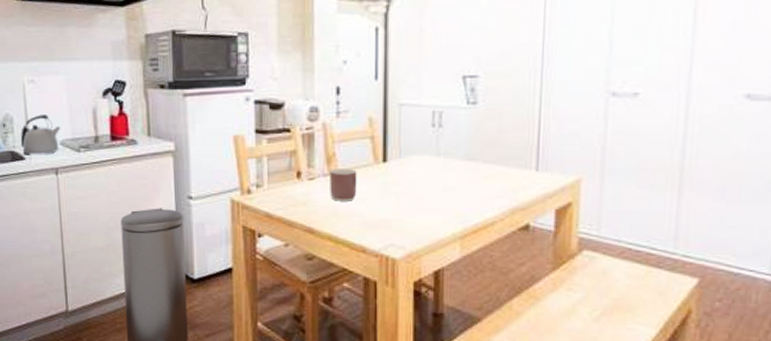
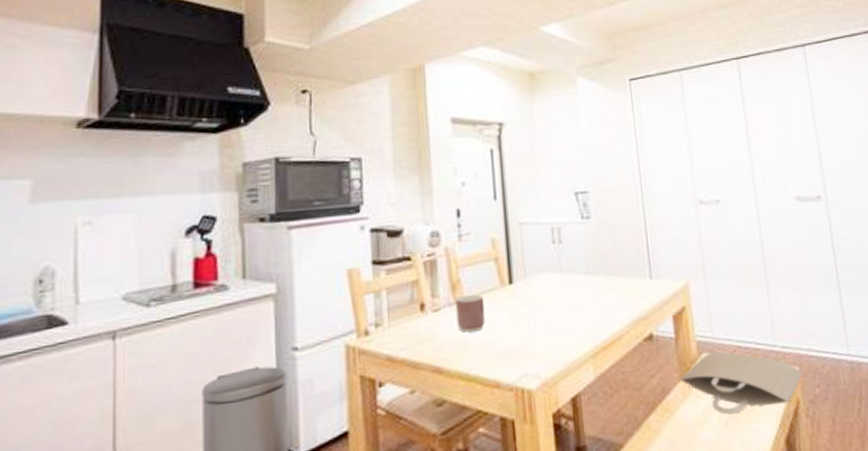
kettle: present [20,115,60,155] -> none [63,263,124,317]
tote bag: none [553,251,703,311] -> present [680,351,803,415]

